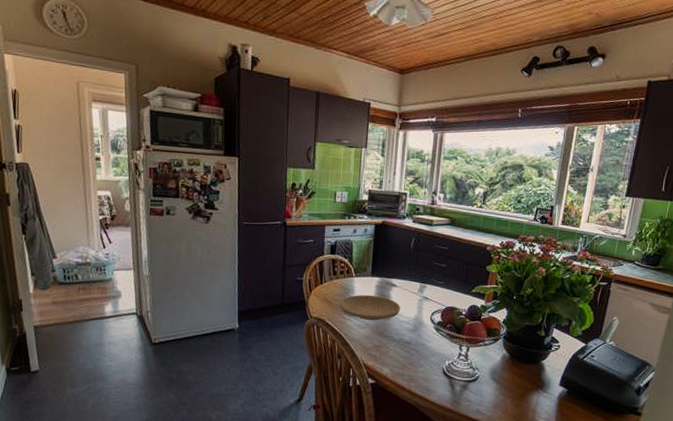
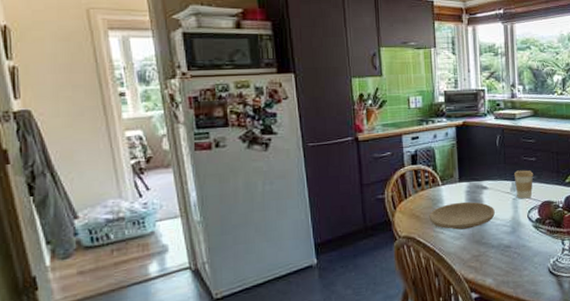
coffee cup: none [422,274,442,302] -> present [513,170,534,199]

